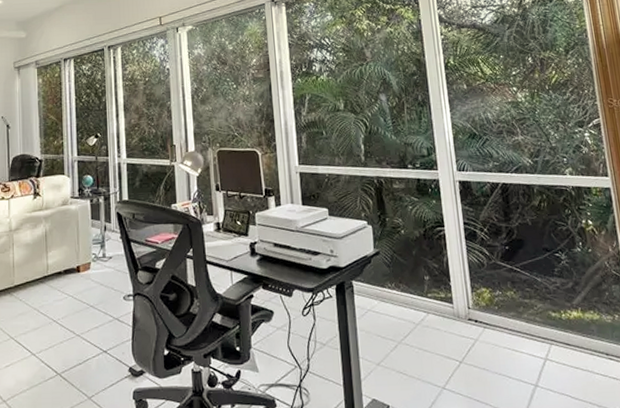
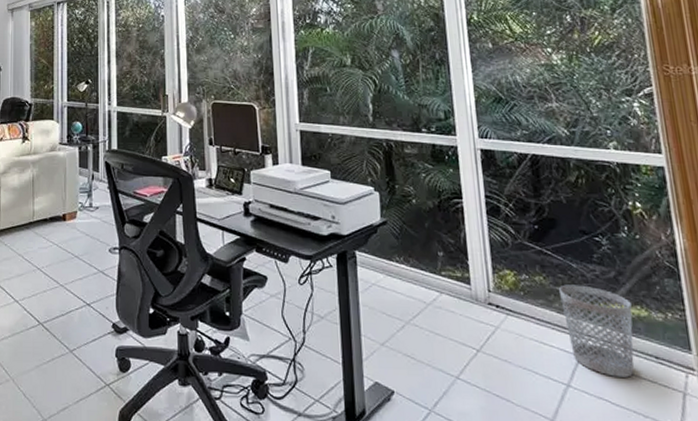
wastebasket: none [526,296,589,374] -> present [558,284,634,378]

